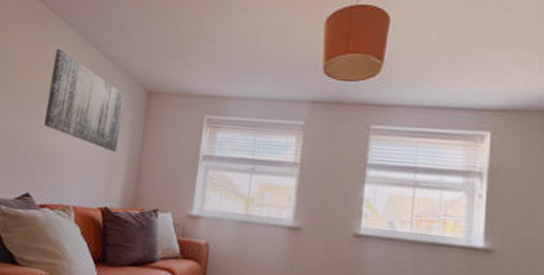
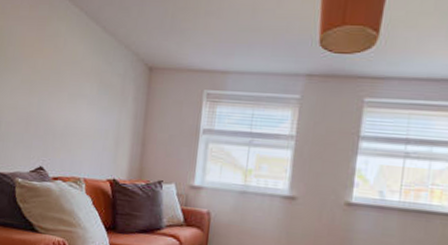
wall art: present [44,49,125,153] -> none [51,25,127,127]

